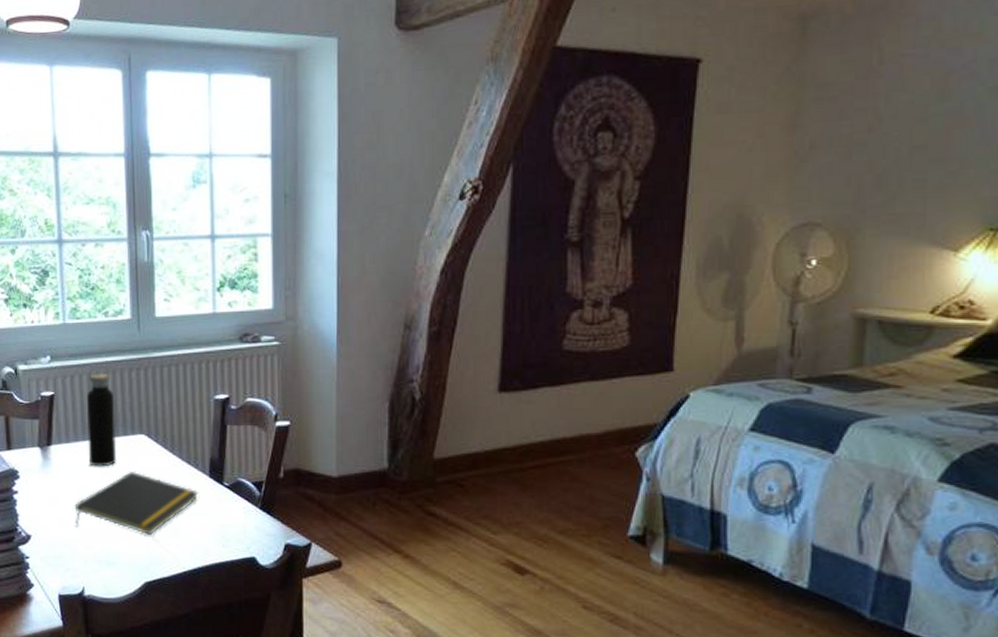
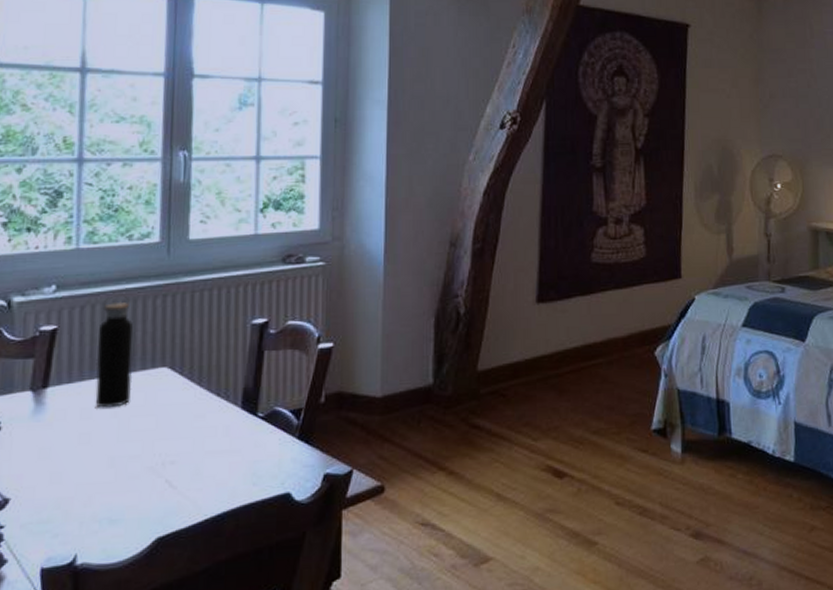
notepad: present [75,472,199,535] -> none [70,410,229,484]

